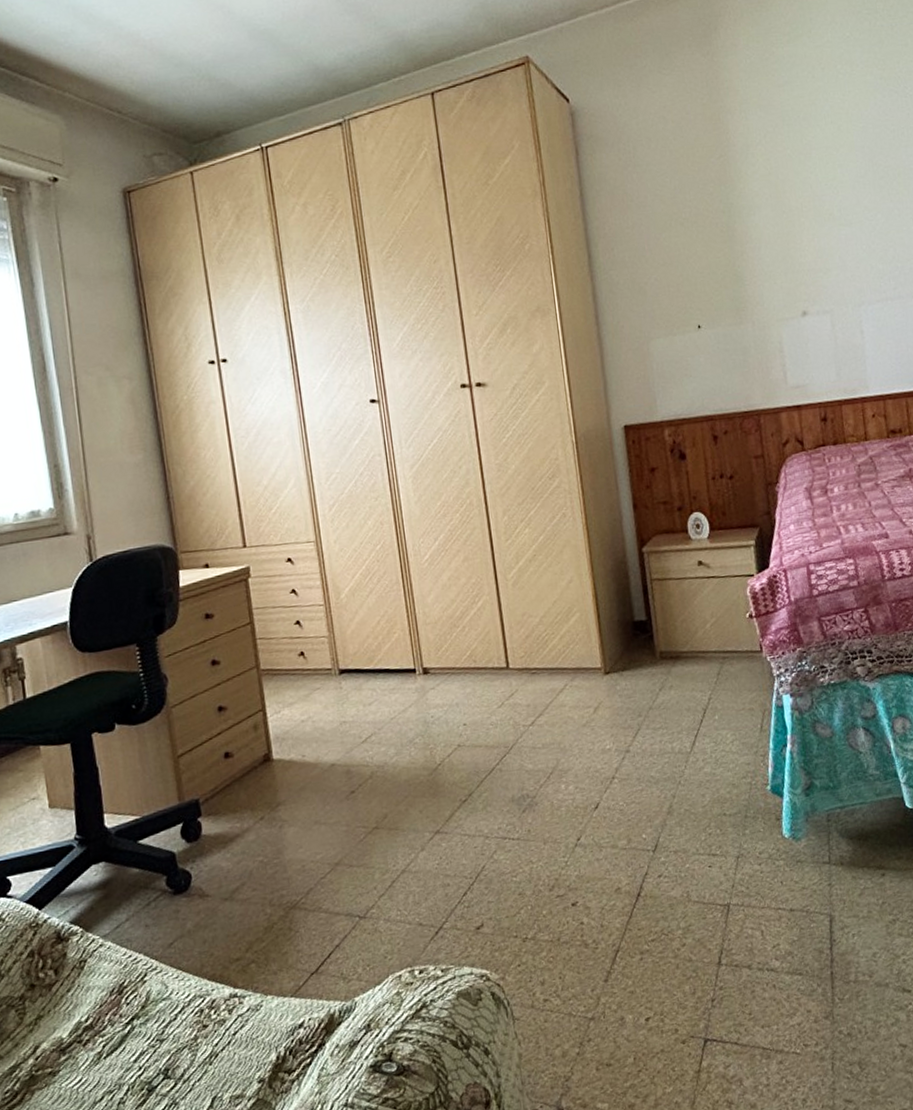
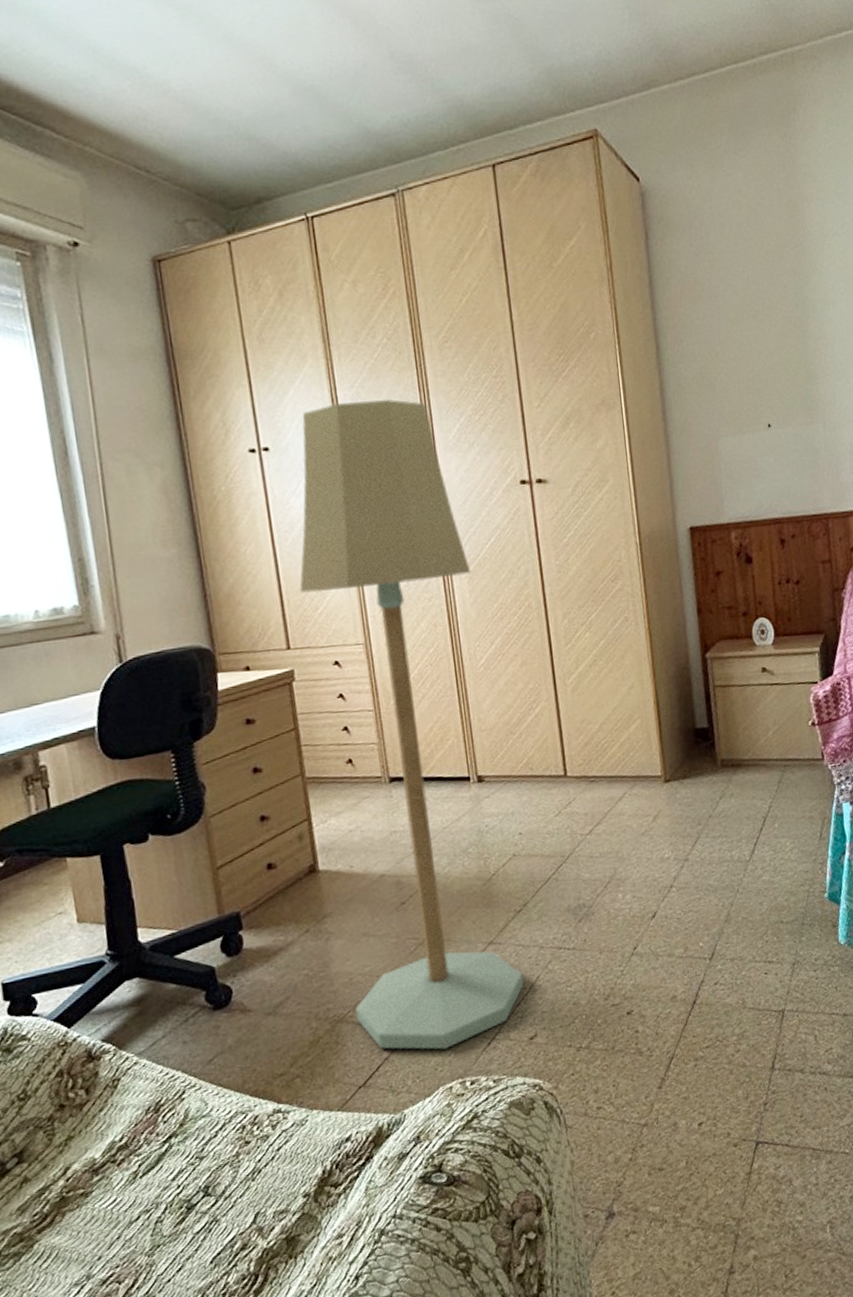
floor lamp: none [255,311,471,938] -> present [299,399,524,1050]

